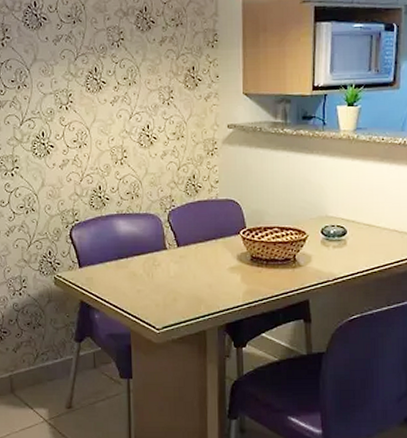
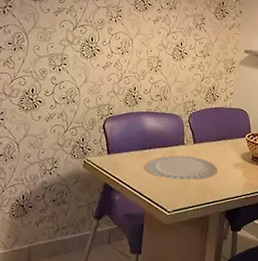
plate: none [122,262,210,291] -> present [144,155,218,180]

